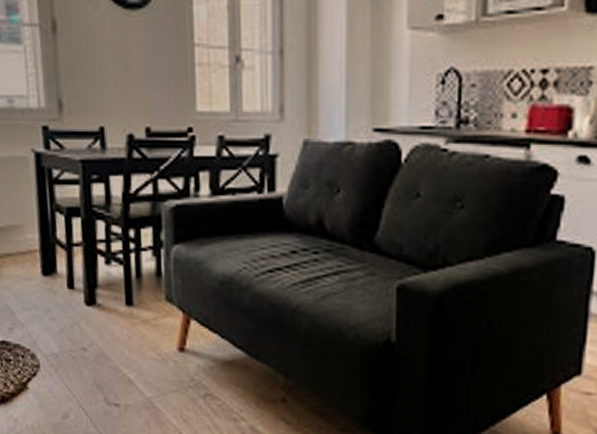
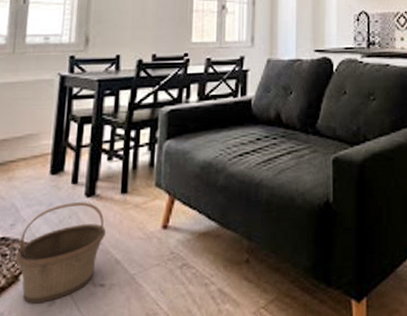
basket: none [19,310,115,415] -> present [15,202,107,304]

